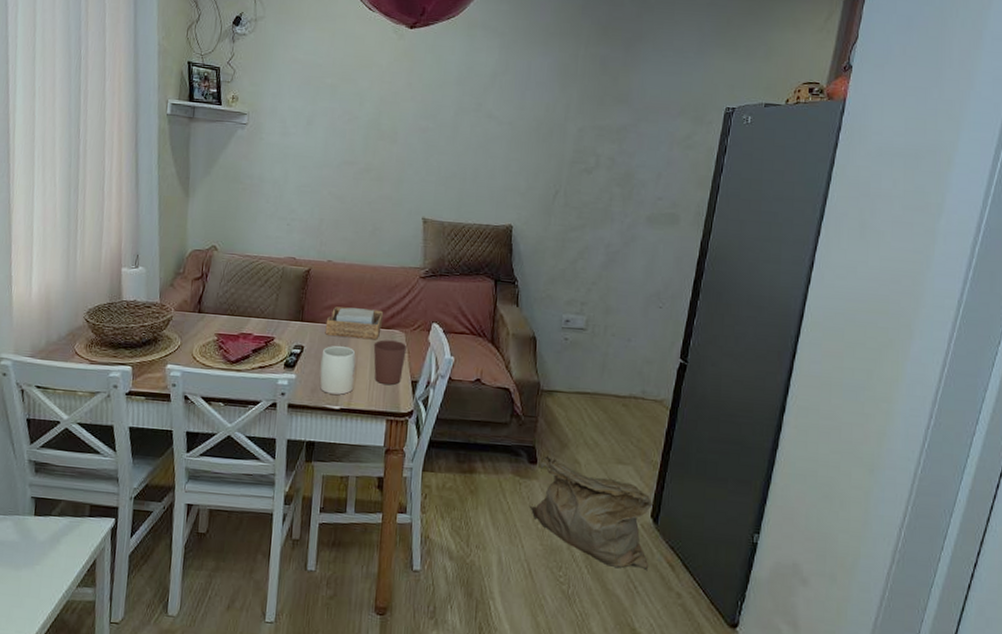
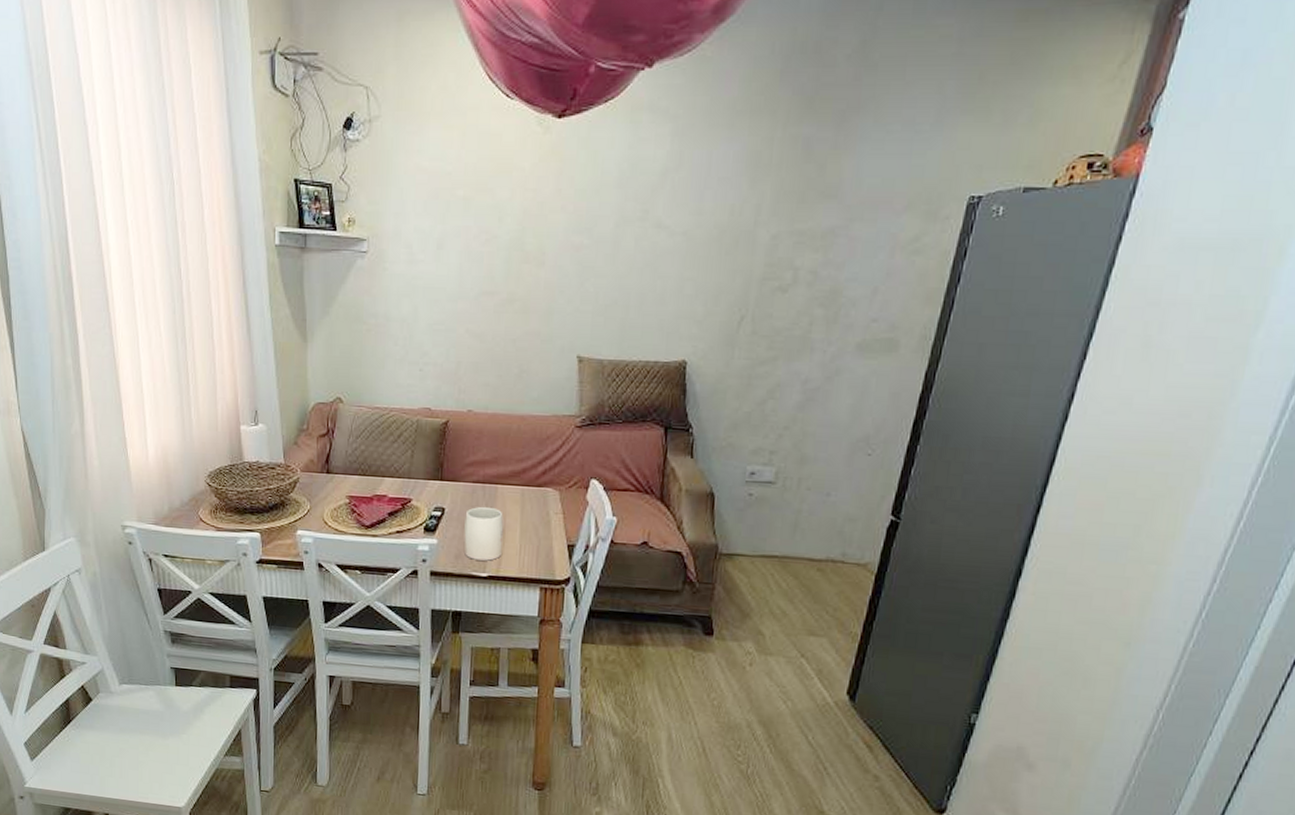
napkin holder: present [325,306,384,340] -> none [468,463,534,500]
dixie cup: present [373,339,406,385] -> none [523,499,561,550]
bag: present [529,454,653,572] -> none [703,625,850,752]

